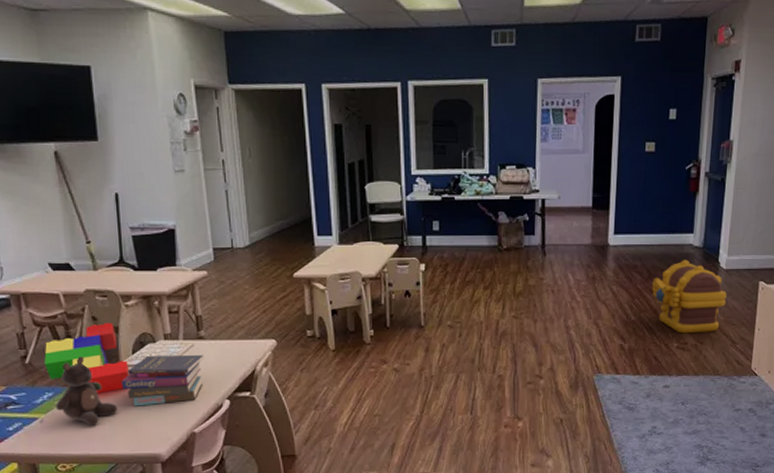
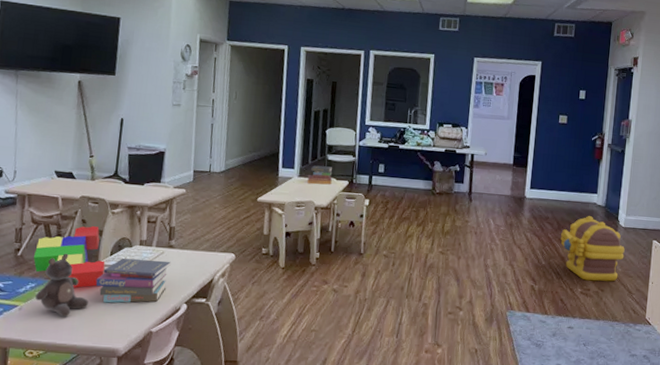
books: none [350,229,378,252] -> present [307,165,333,185]

